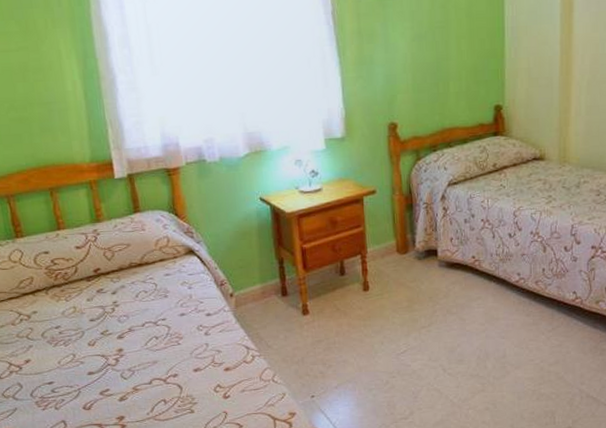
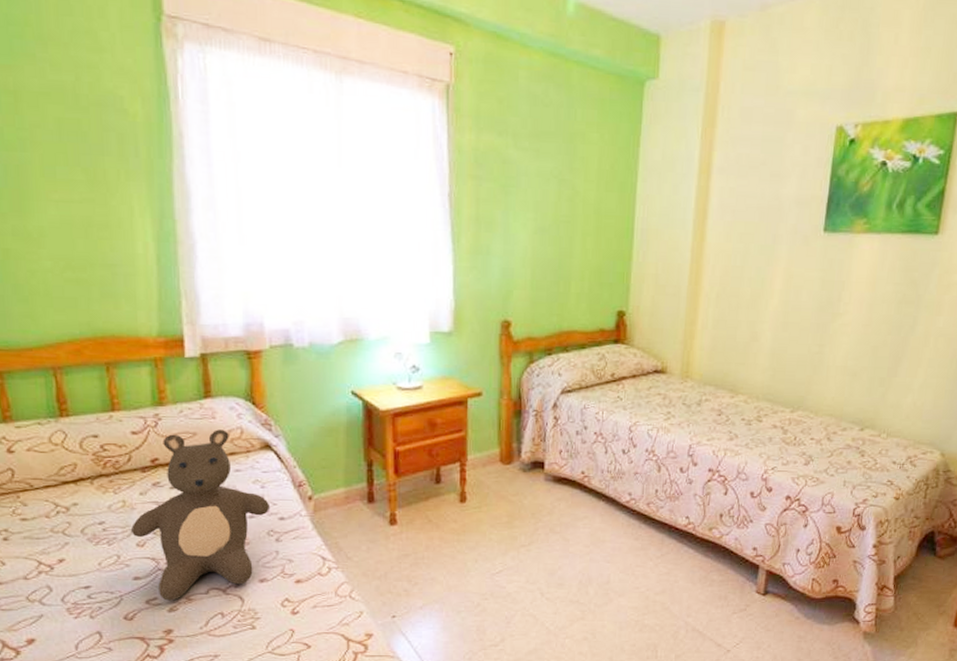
teddy bear: none [83,239,198,392] -> present [131,429,271,601]

